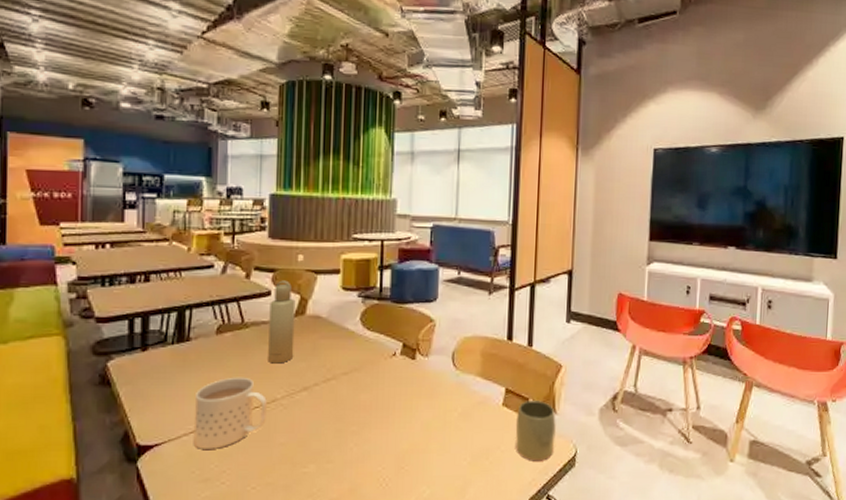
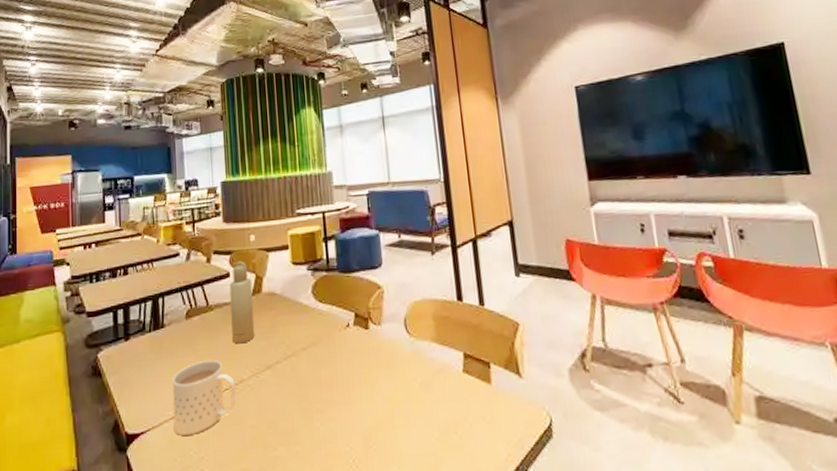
mug: present [515,401,556,461] -> none [479,364,526,434]

